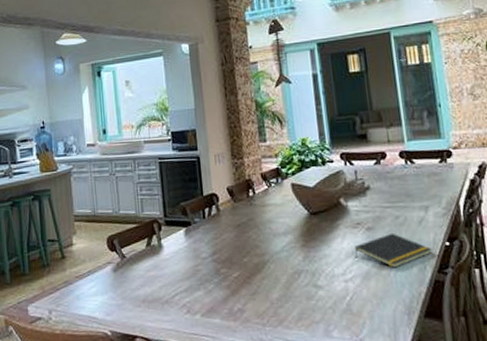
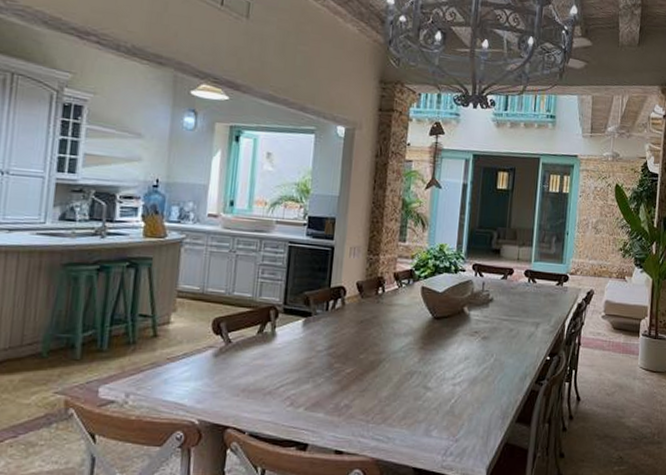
notepad: present [354,233,433,268] -> none [466,343,535,376]

